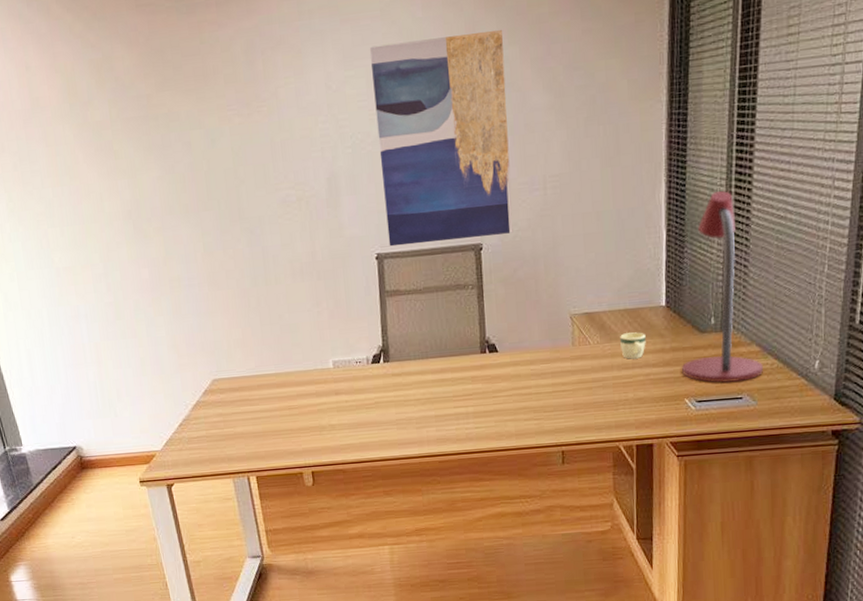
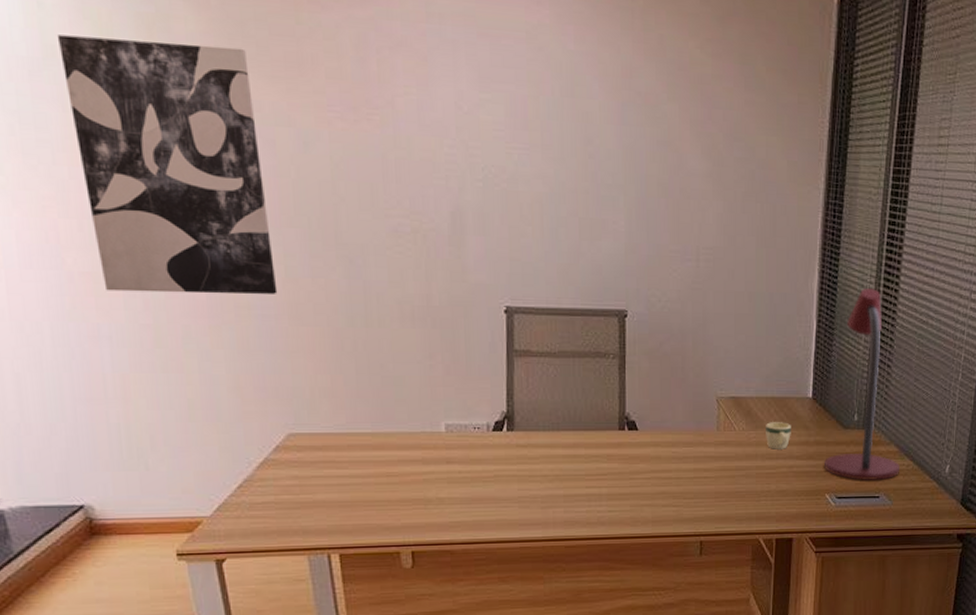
wall art: none [39,72,199,280] -> present [56,34,278,295]
wall art: present [369,29,513,247] -> none [510,70,663,303]

